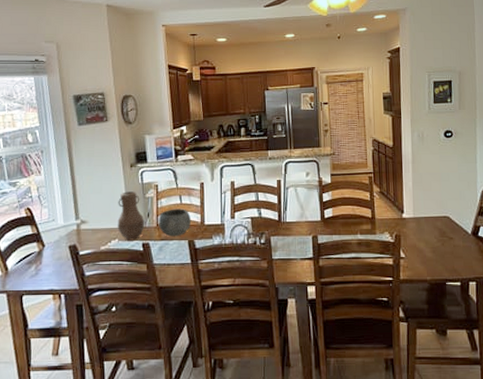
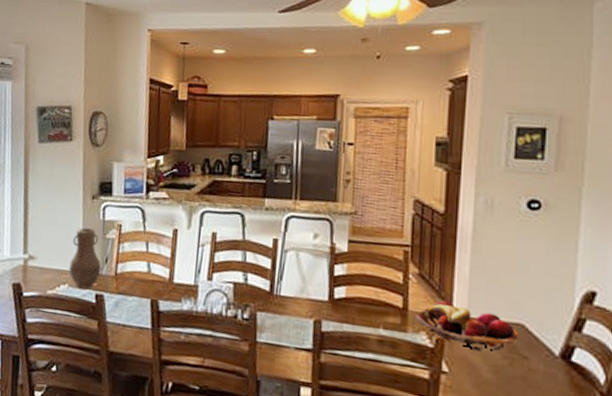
bowl: present [158,208,191,237] -> none [116,256,157,293]
fruit basket: none [381,208,446,239] -> present [416,300,519,351]

